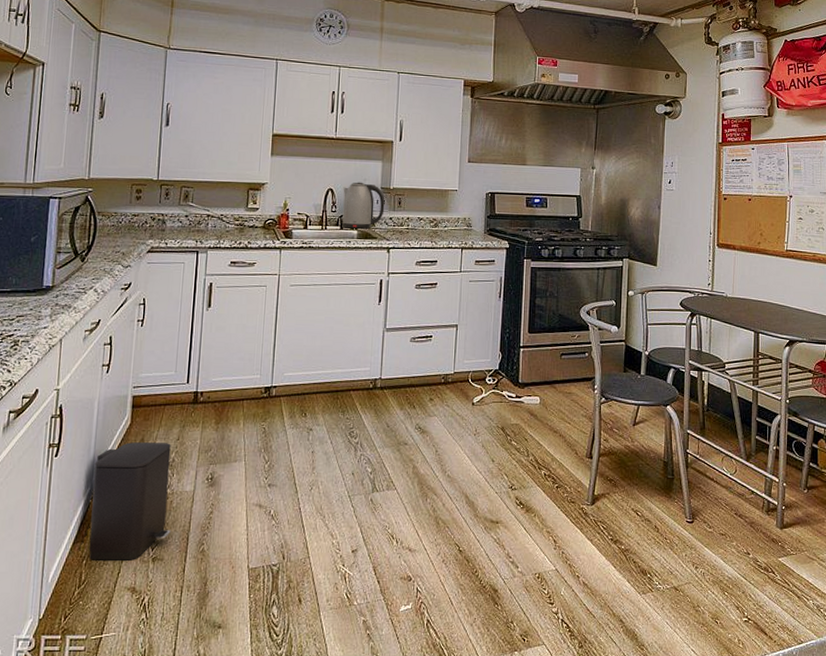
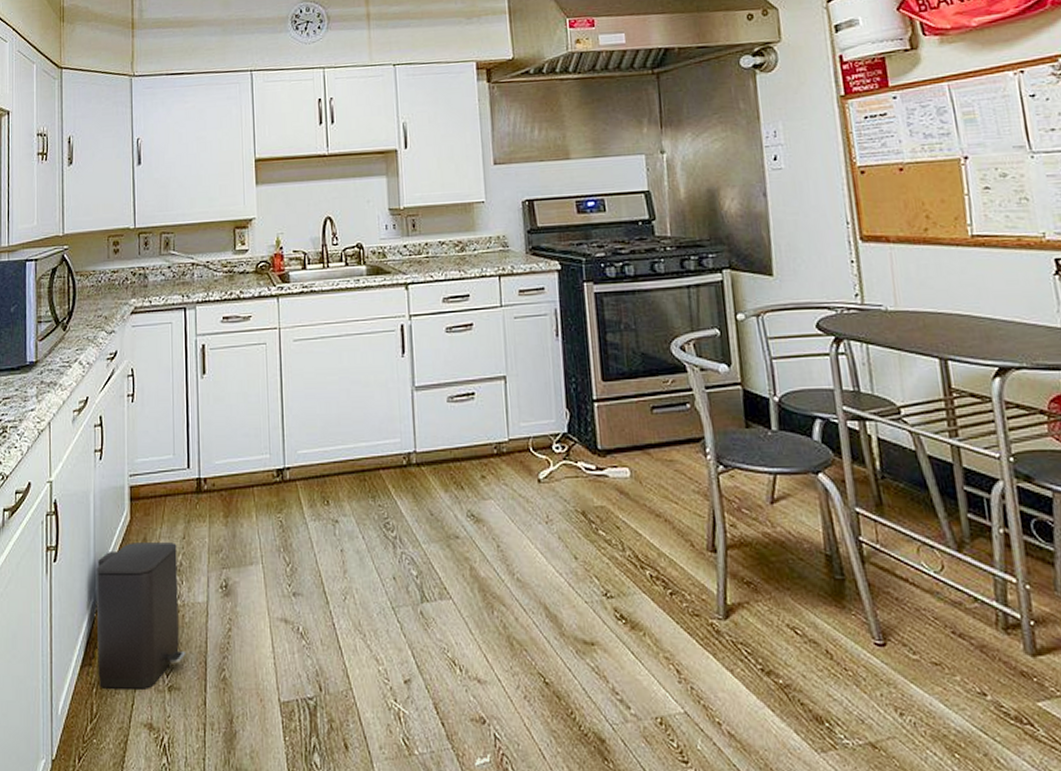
kettle: present [342,182,385,229] -> none [343,204,396,264]

